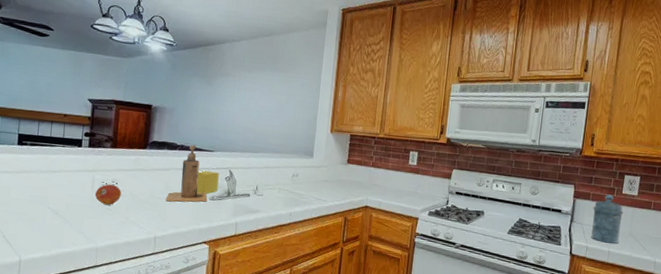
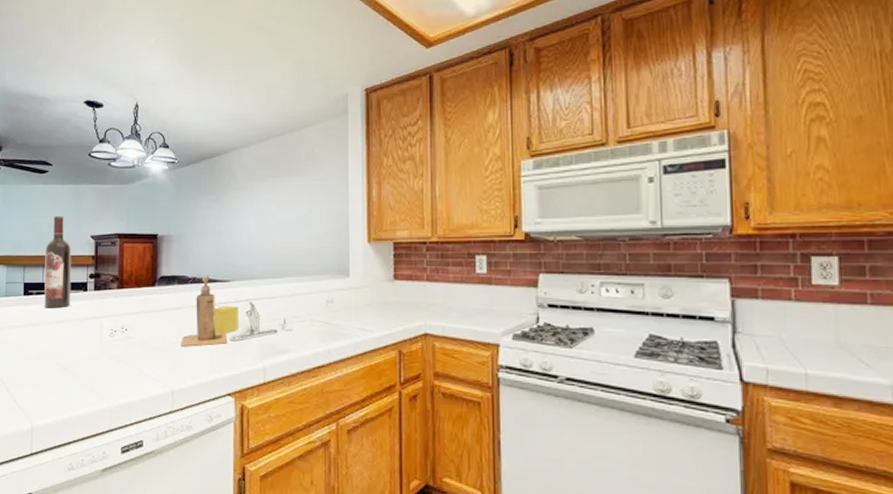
wine bottle: none [38,77,69,160] -> present [44,216,72,309]
fruit: present [94,184,121,205] -> none [104,332,132,356]
canister: present [591,194,623,244] -> none [766,287,821,361]

